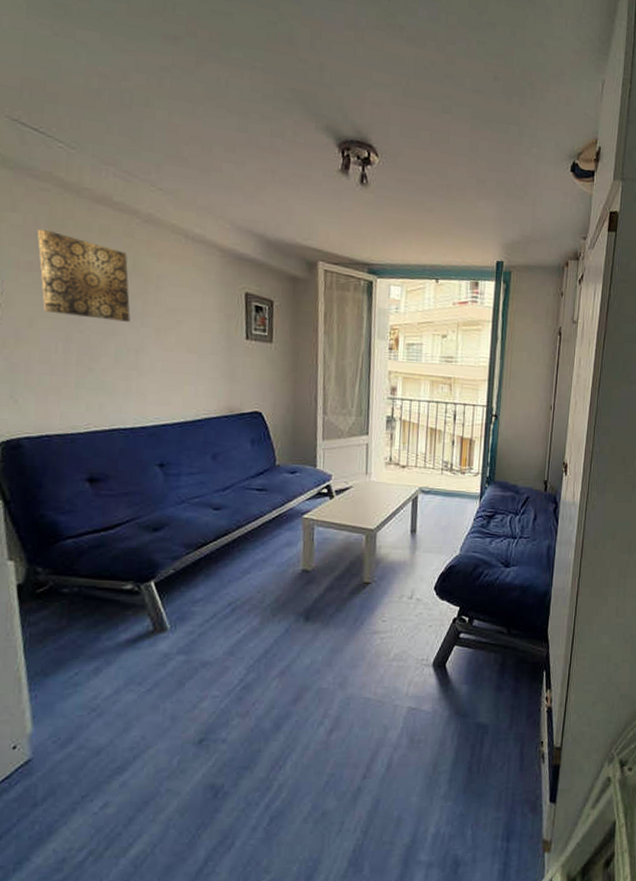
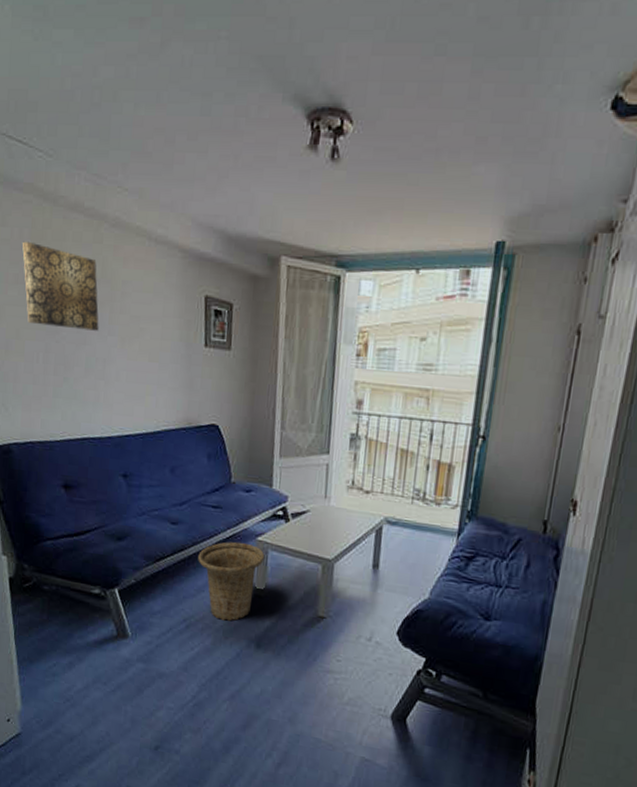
basket: none [243,521,311,599] -> present [198,541,265,621]

